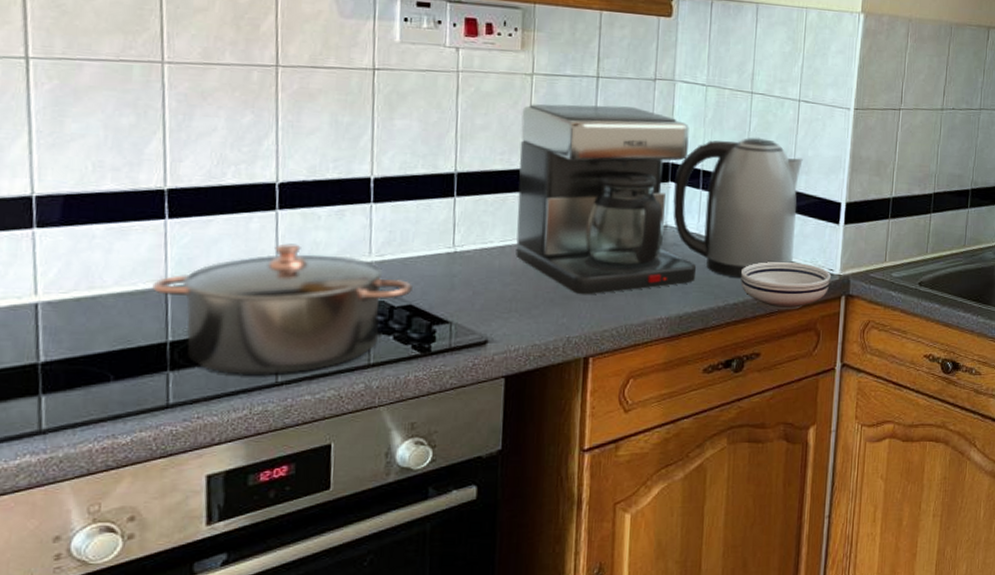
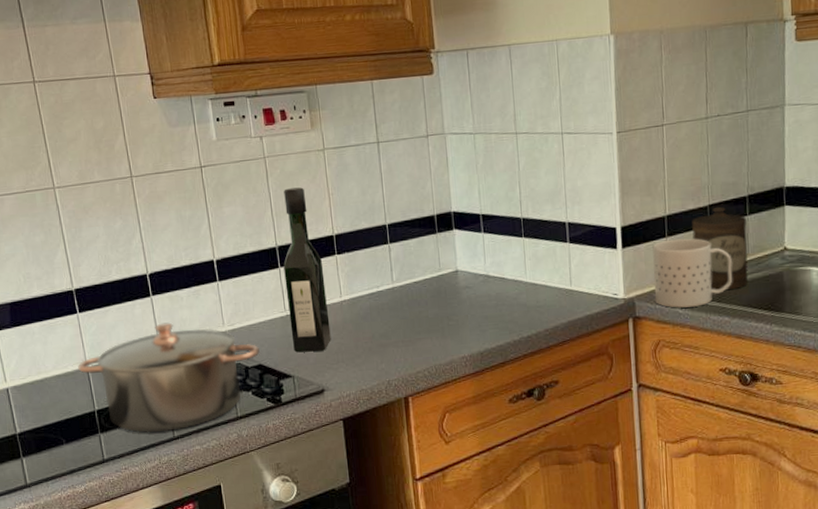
bottle: none [457,110,510,297] -> present [283,187,331,353]
coffee maker: present [516,104,696,295] -> none [320,165,489,342]
kettle: present [672,137,803,278] -> none [457,175,578,312]
bowl: present [740,261,831,310] -> none [529,290,616,338]
mug: none [870,221,949,291] -> present [652,238,733,308]
canister: none [915,195,967,277] -> present [692,206,749,290]

